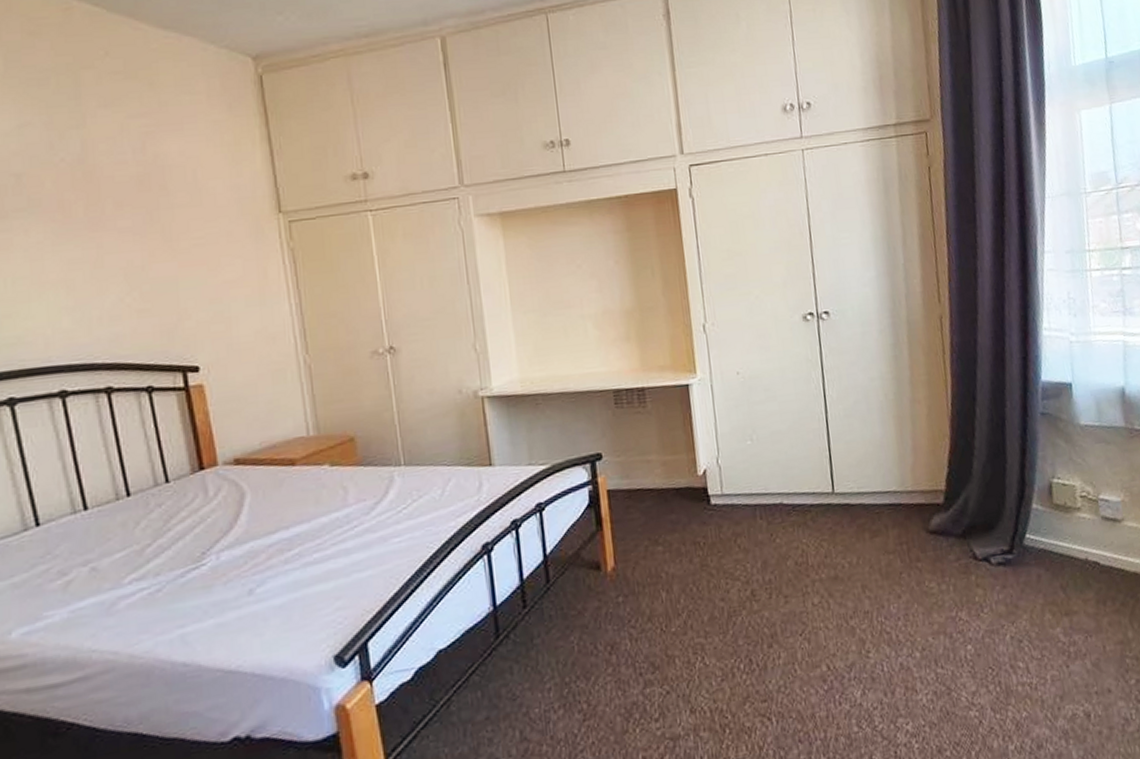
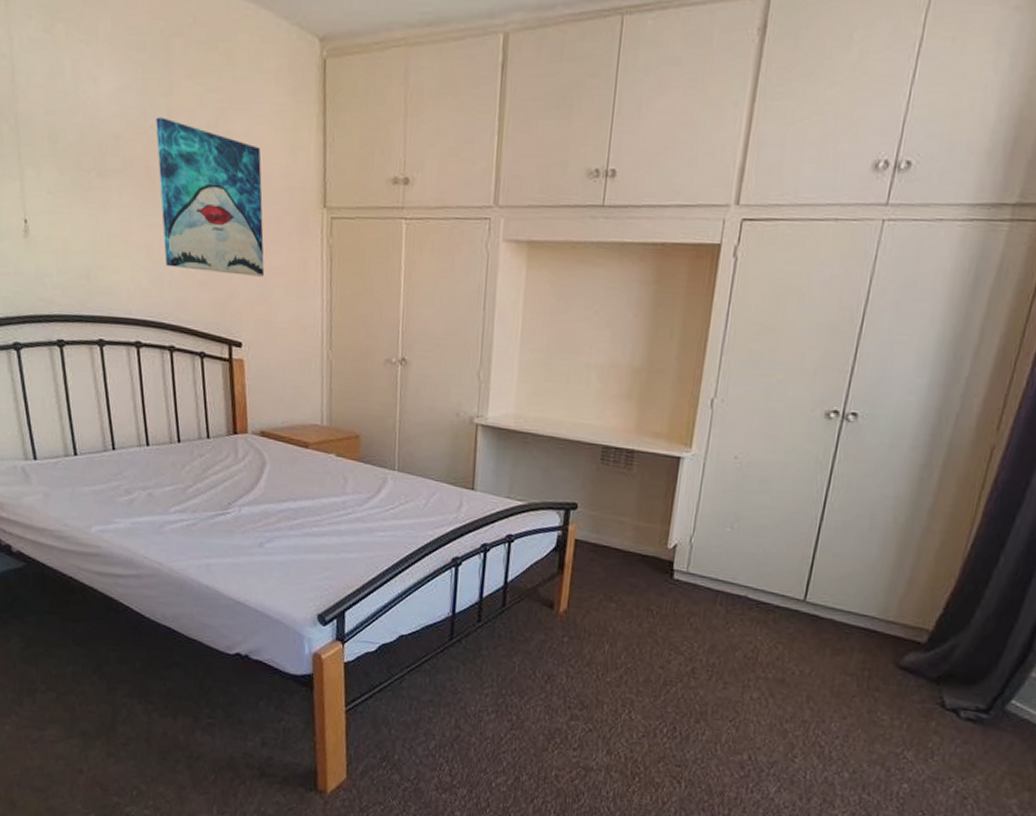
wall art: none [68,148,217,302] -> present [156,117,264,277]

